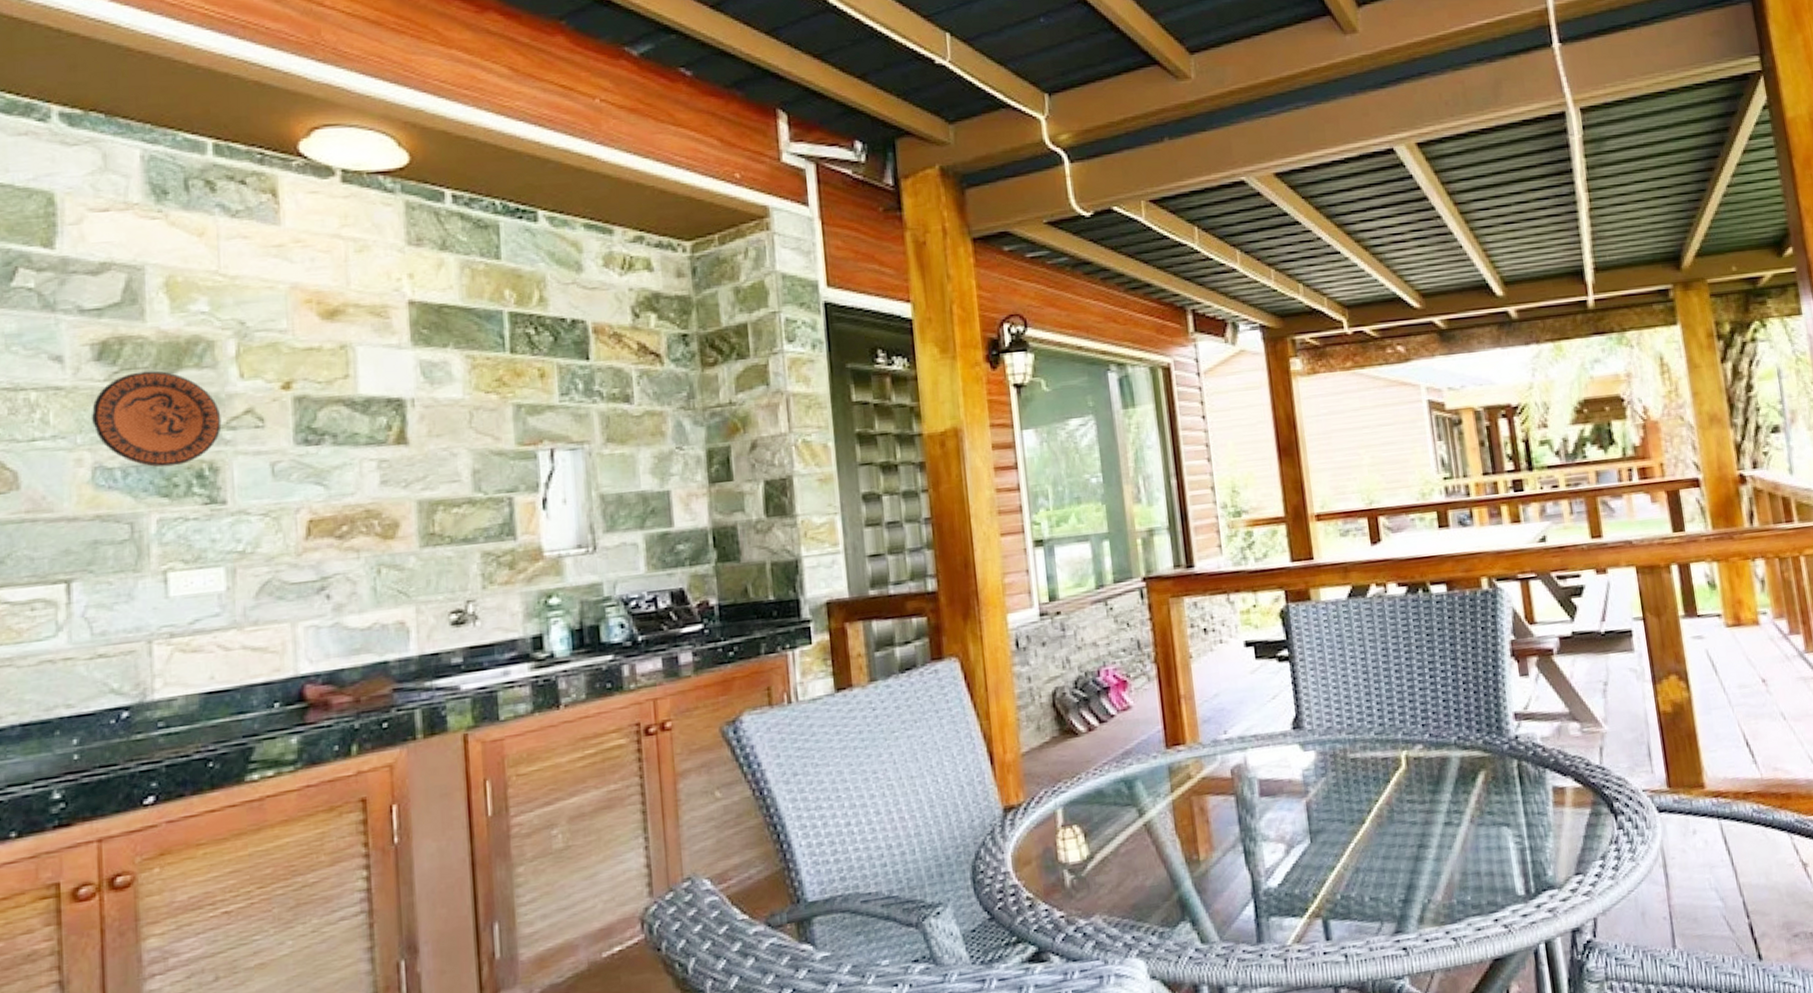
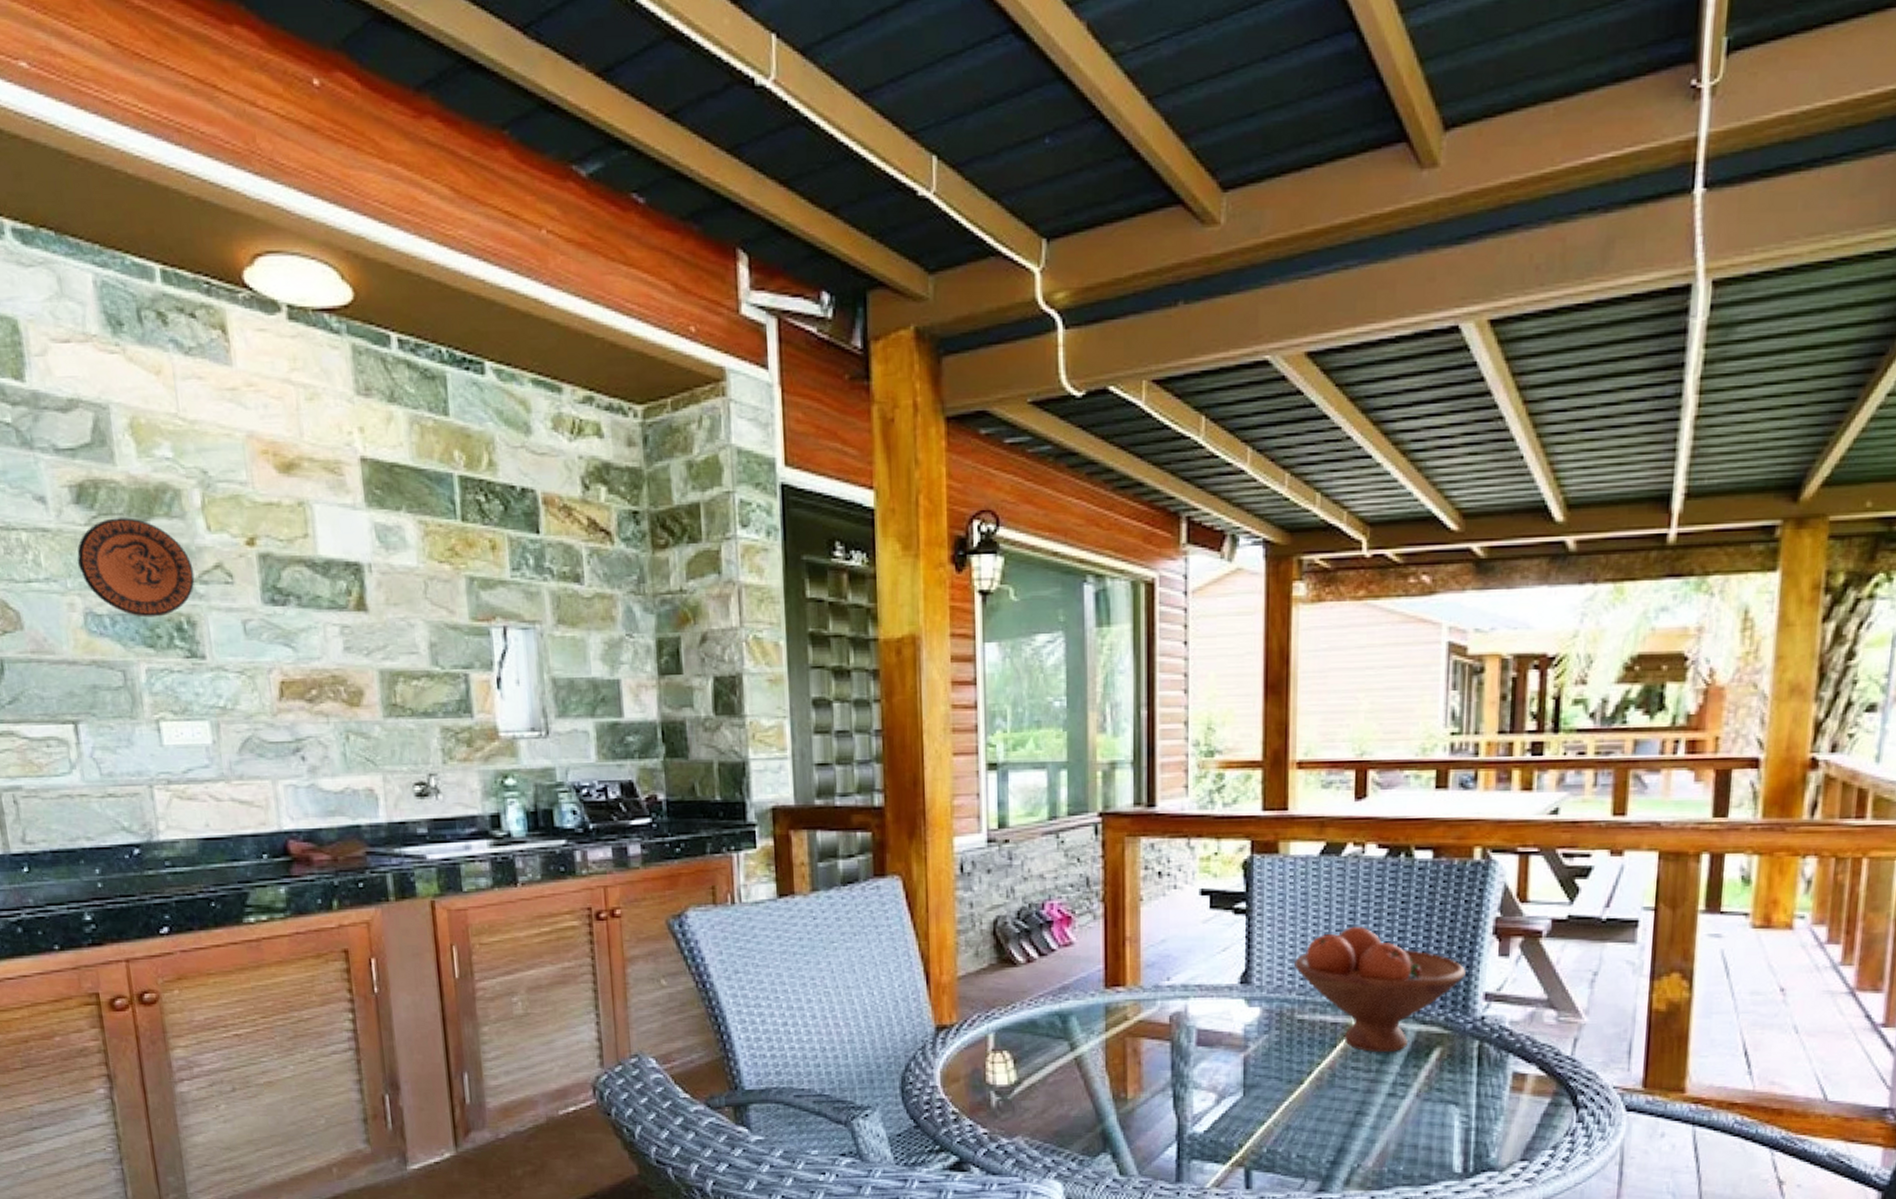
fruit bowl: none [1340,662,1494,783] -> present [1295,926,1466,1053]

